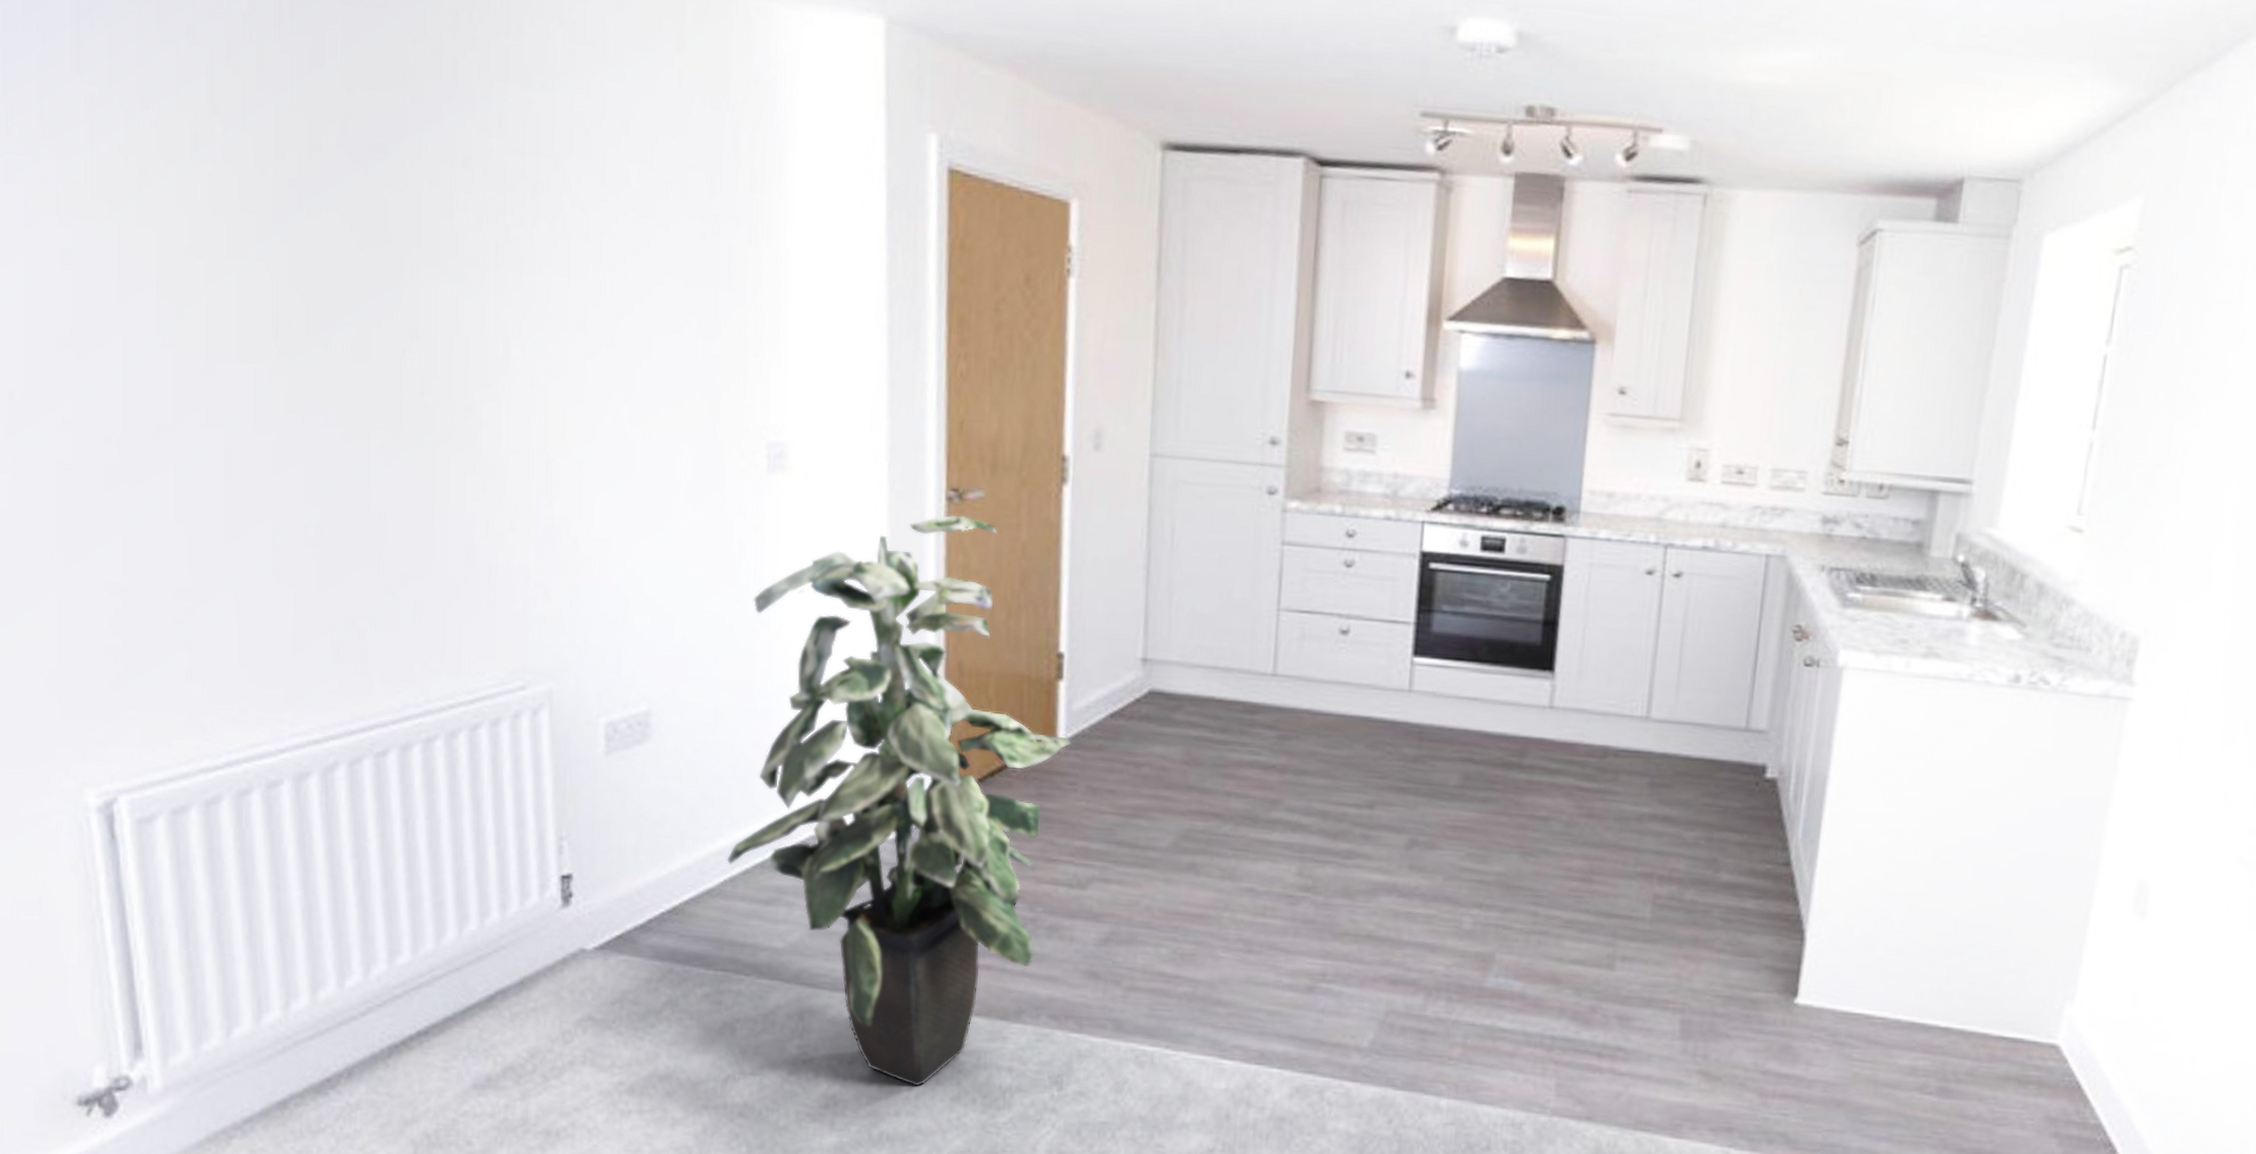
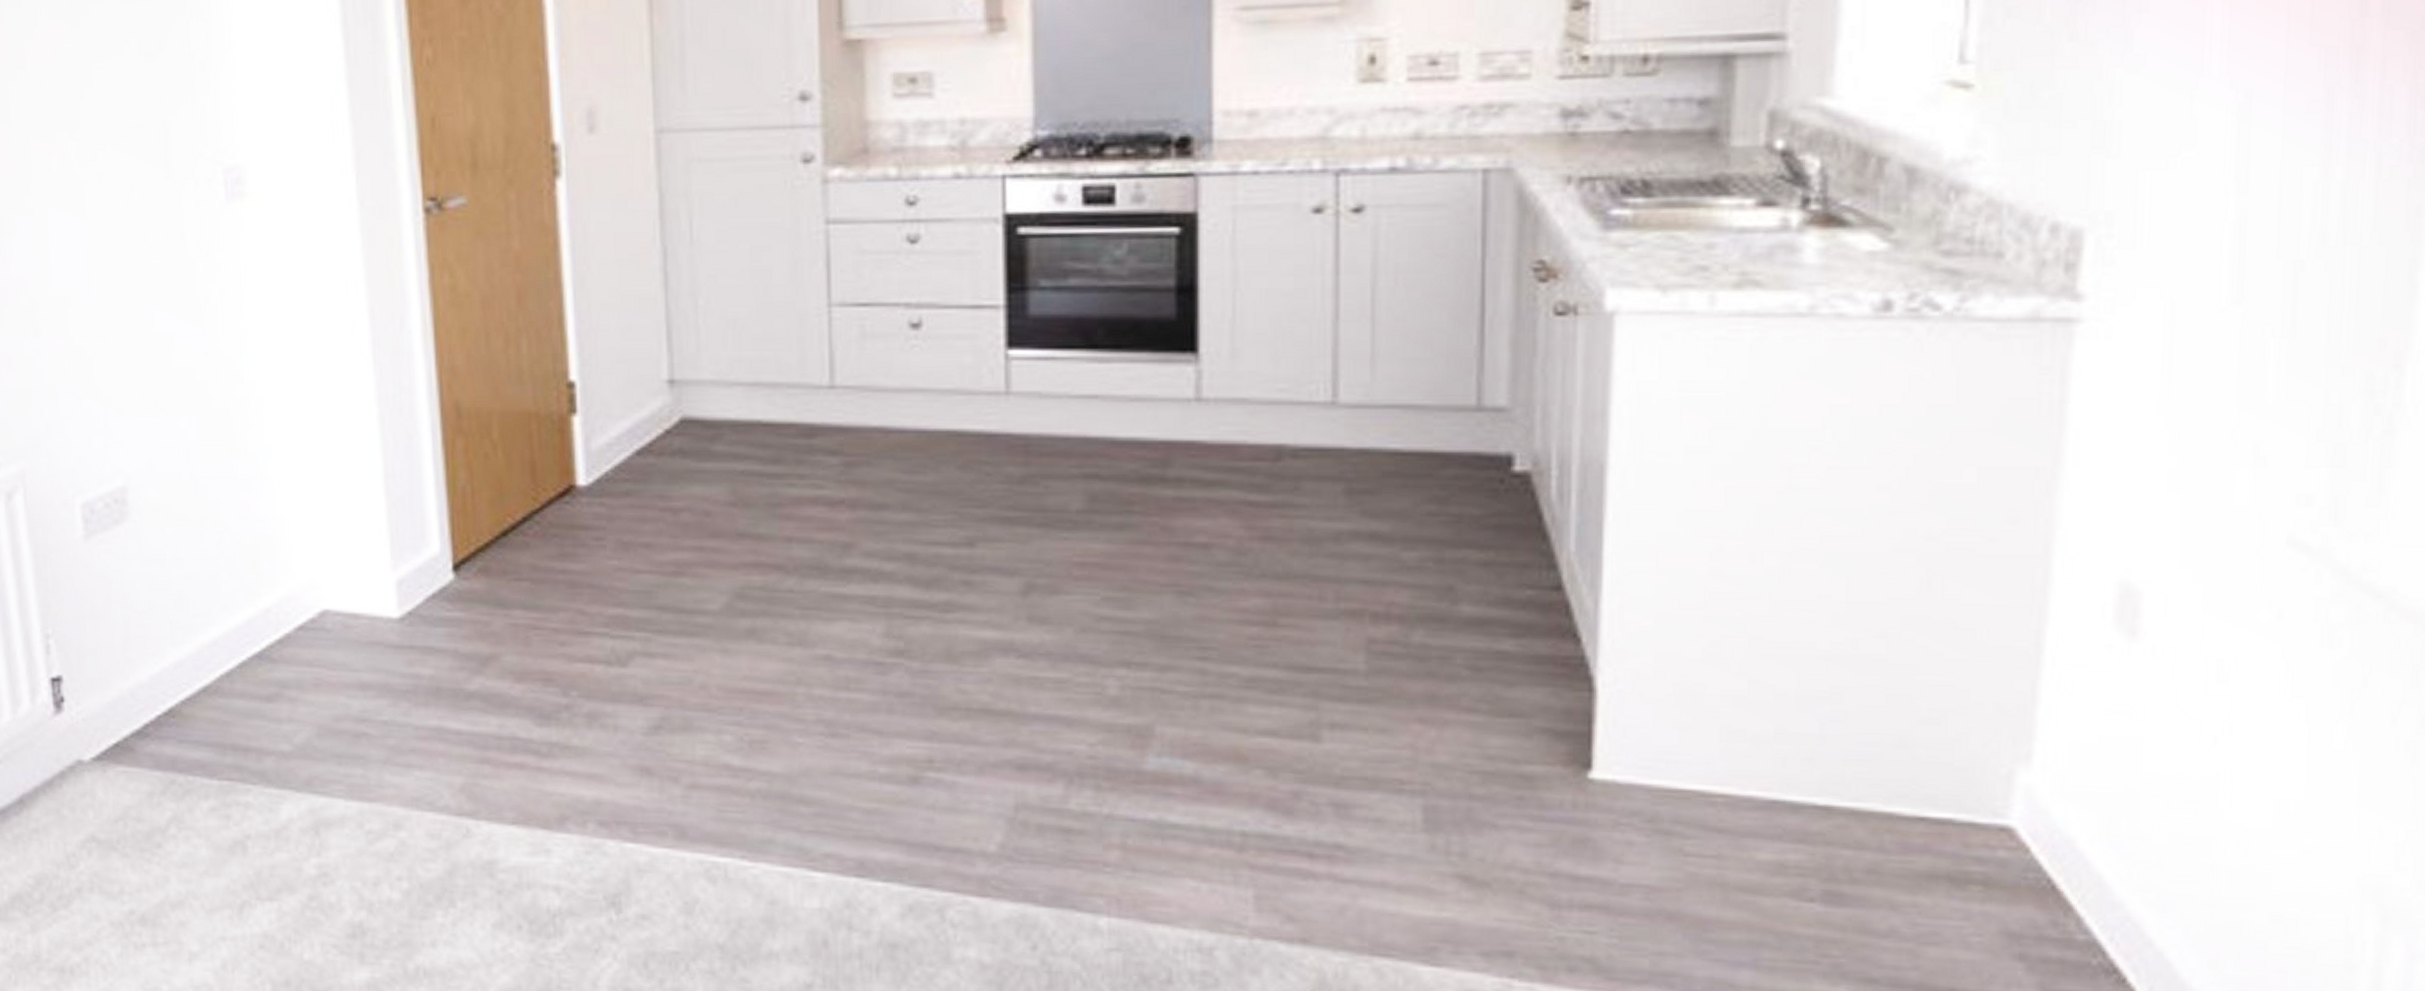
indoor plant: present [726,515,1072,1087] -> none [220,228,594,911]

